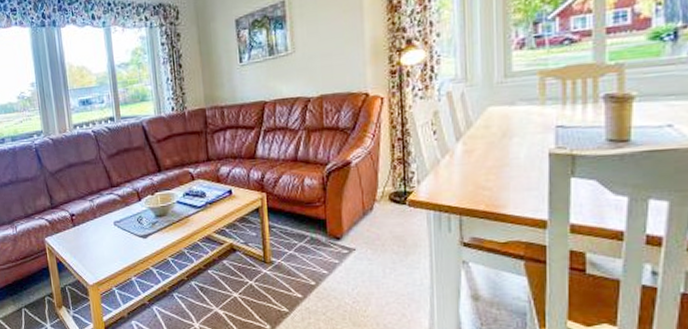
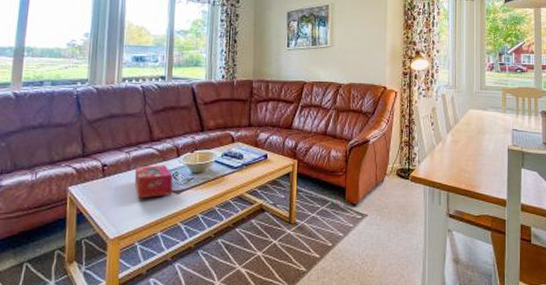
tissue box: none [100,210,140,245] -> present [134,165,173,199]

